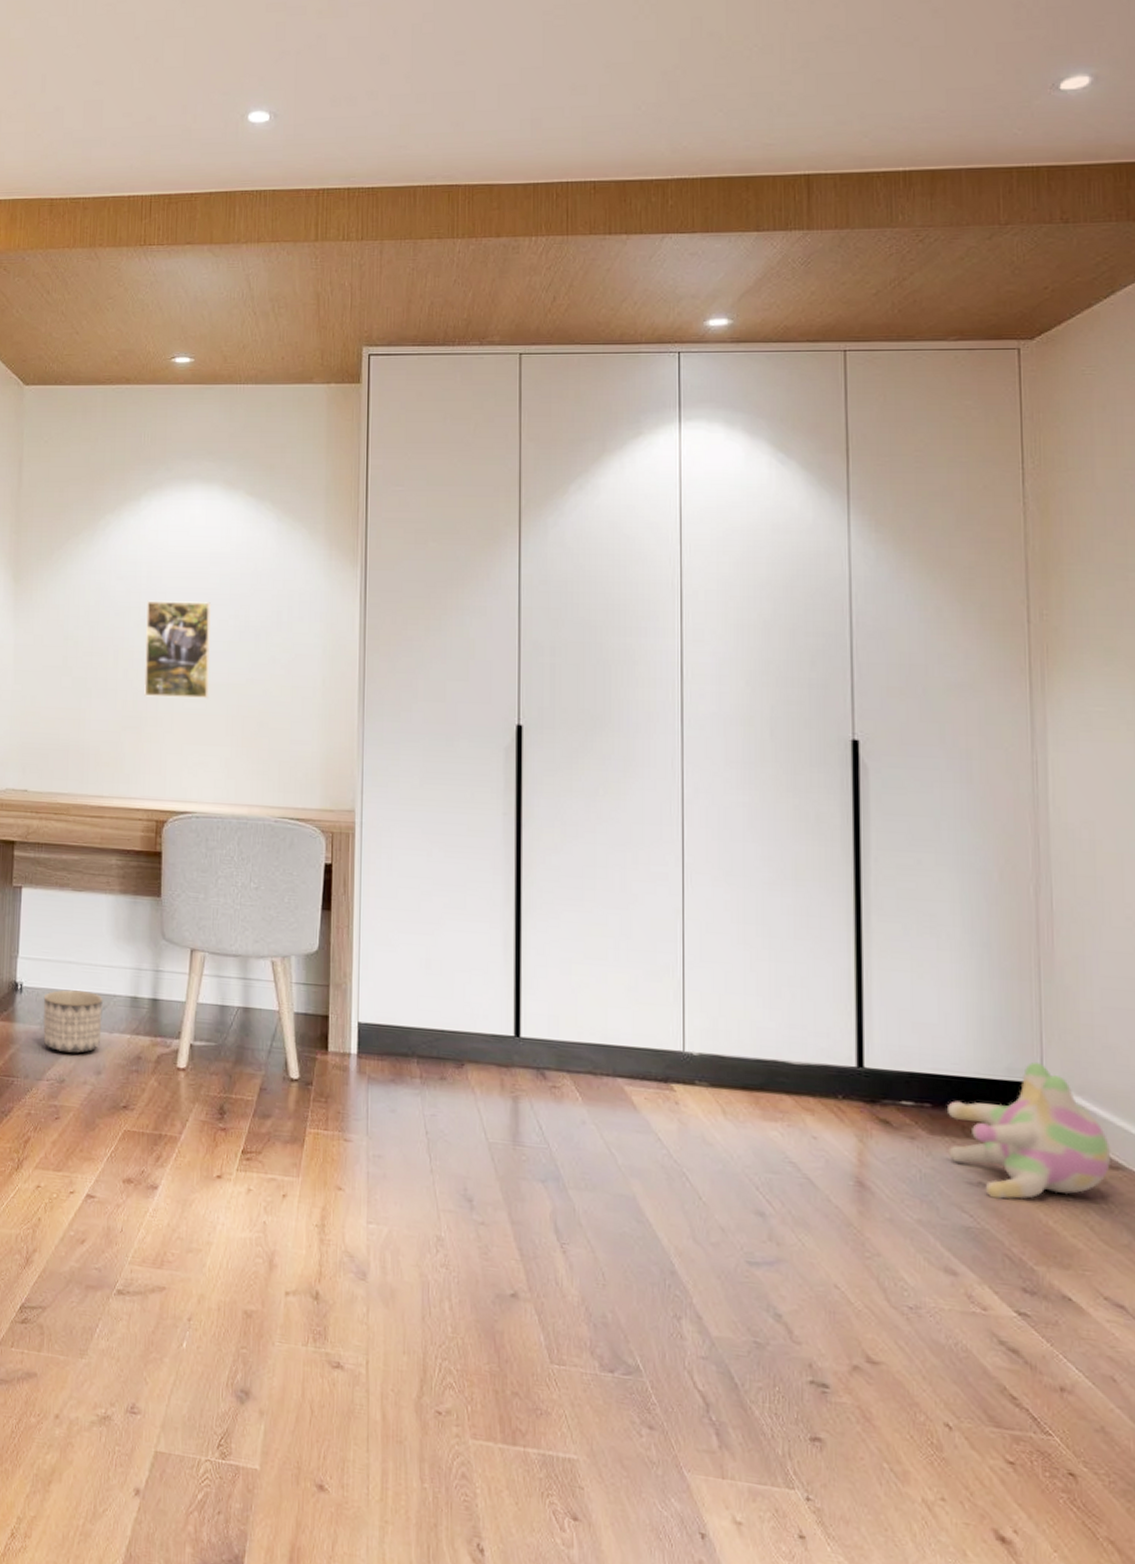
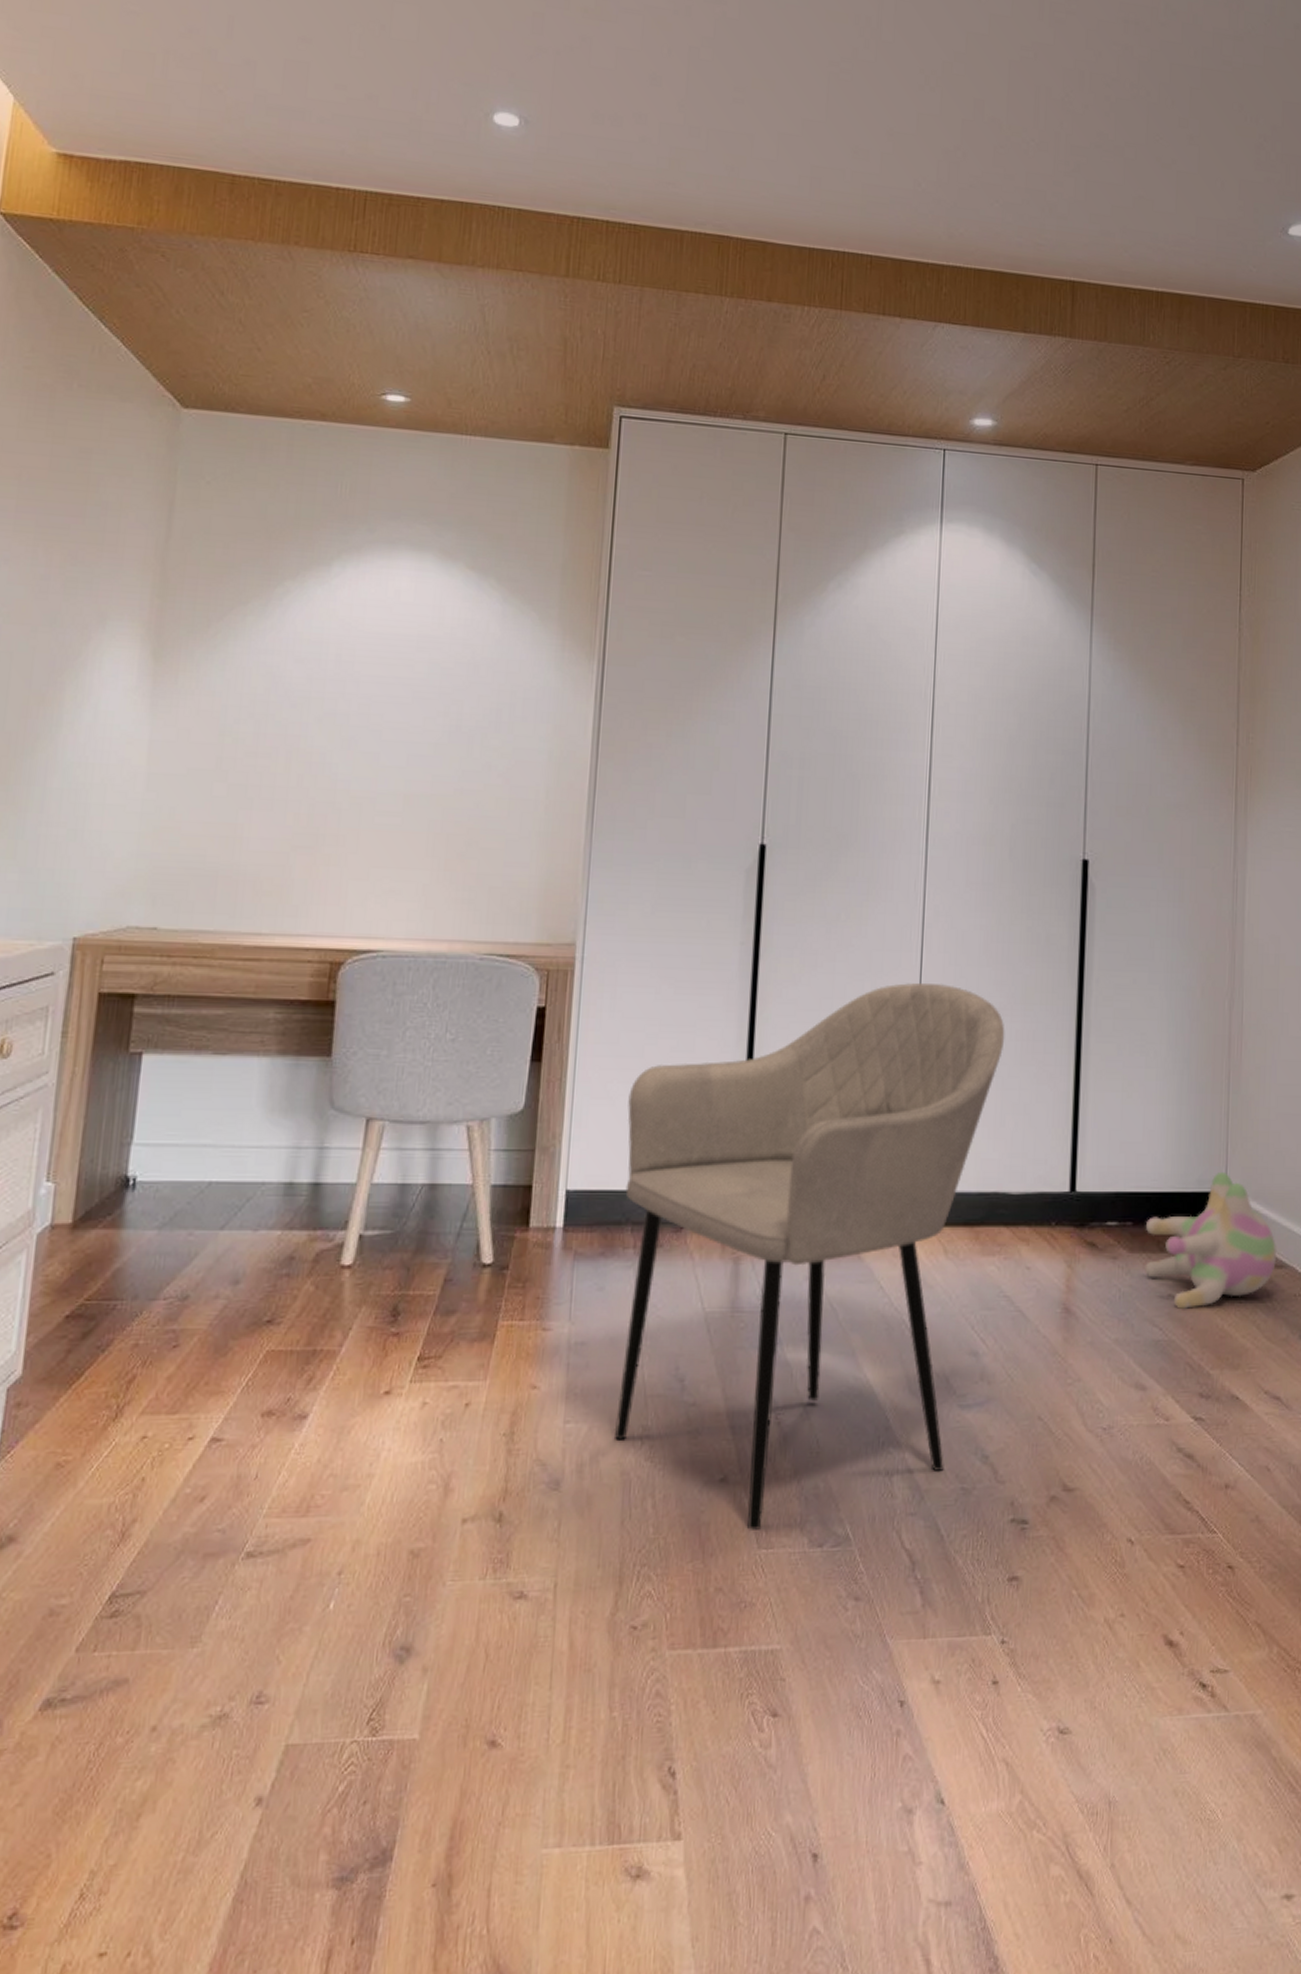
planter: present [42,989,104,1054] -> none [161,1181,249,1262]
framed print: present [143,600,212,698] -> none [323,690,417,812]
armchair: none [408,855,776,1347] -> present [614,983,1005,1530]

